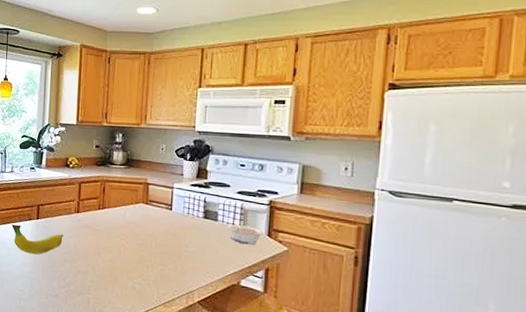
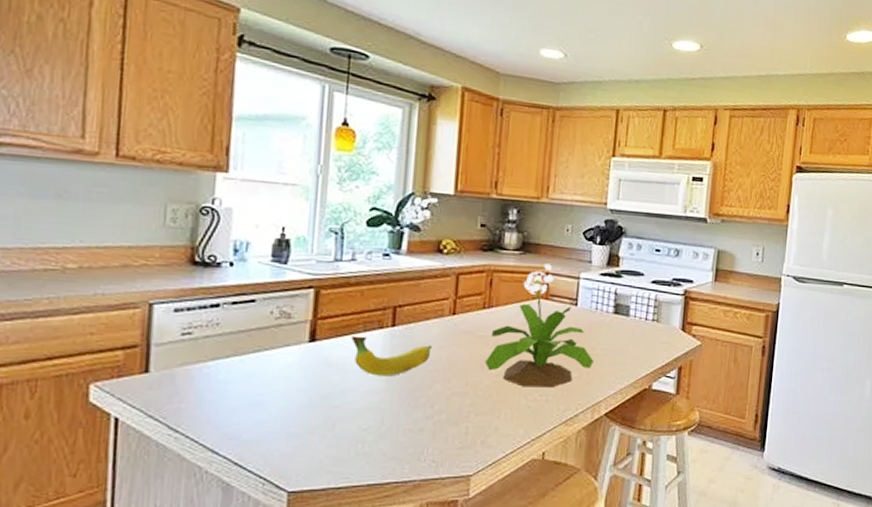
potted flower: none [101,176,187,275] -> present [485,264,593,388]
legume: present [227,221,264,245] -> none [639,315,678,342]

